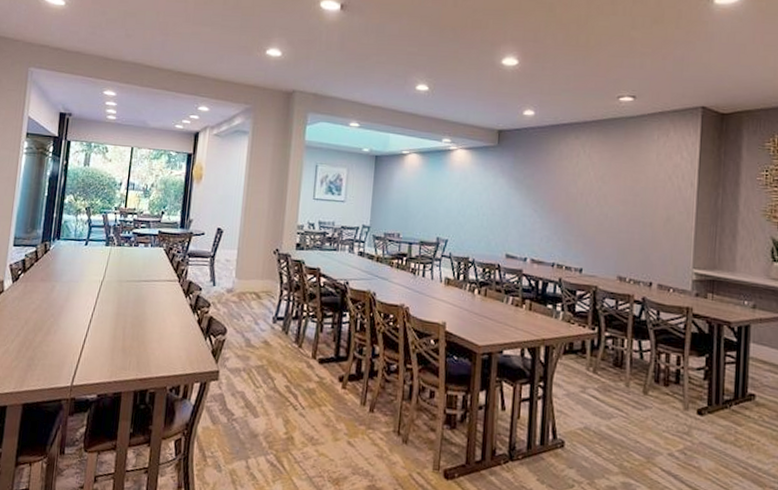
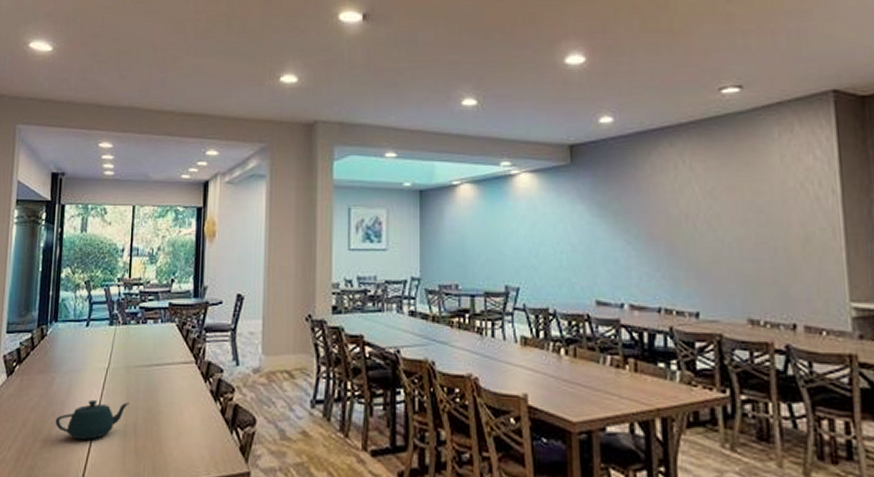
teapot: none [54,305,120,339] -> present [55,399,129,440]

